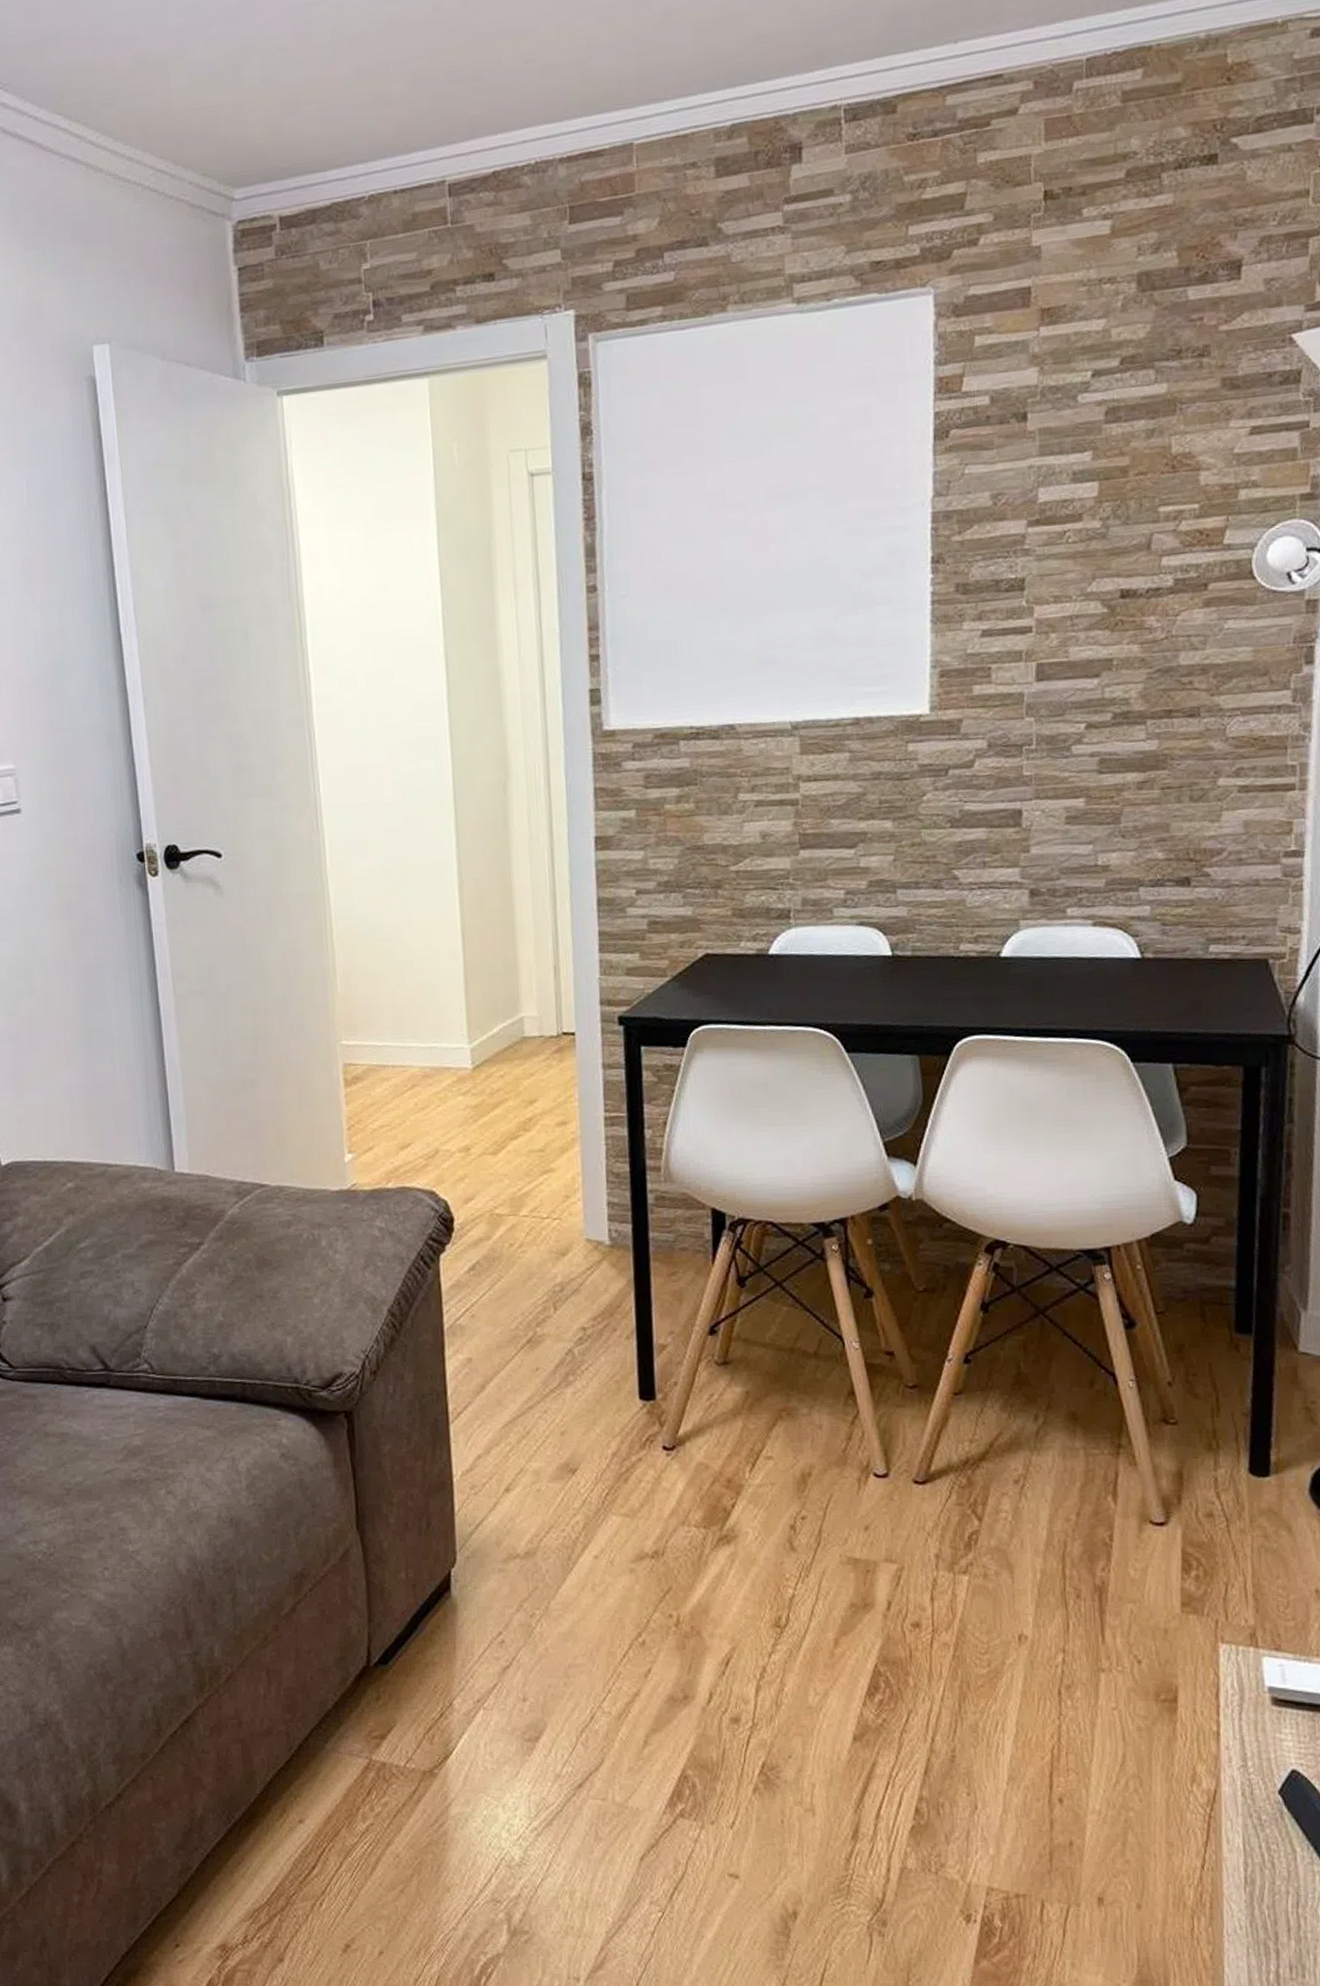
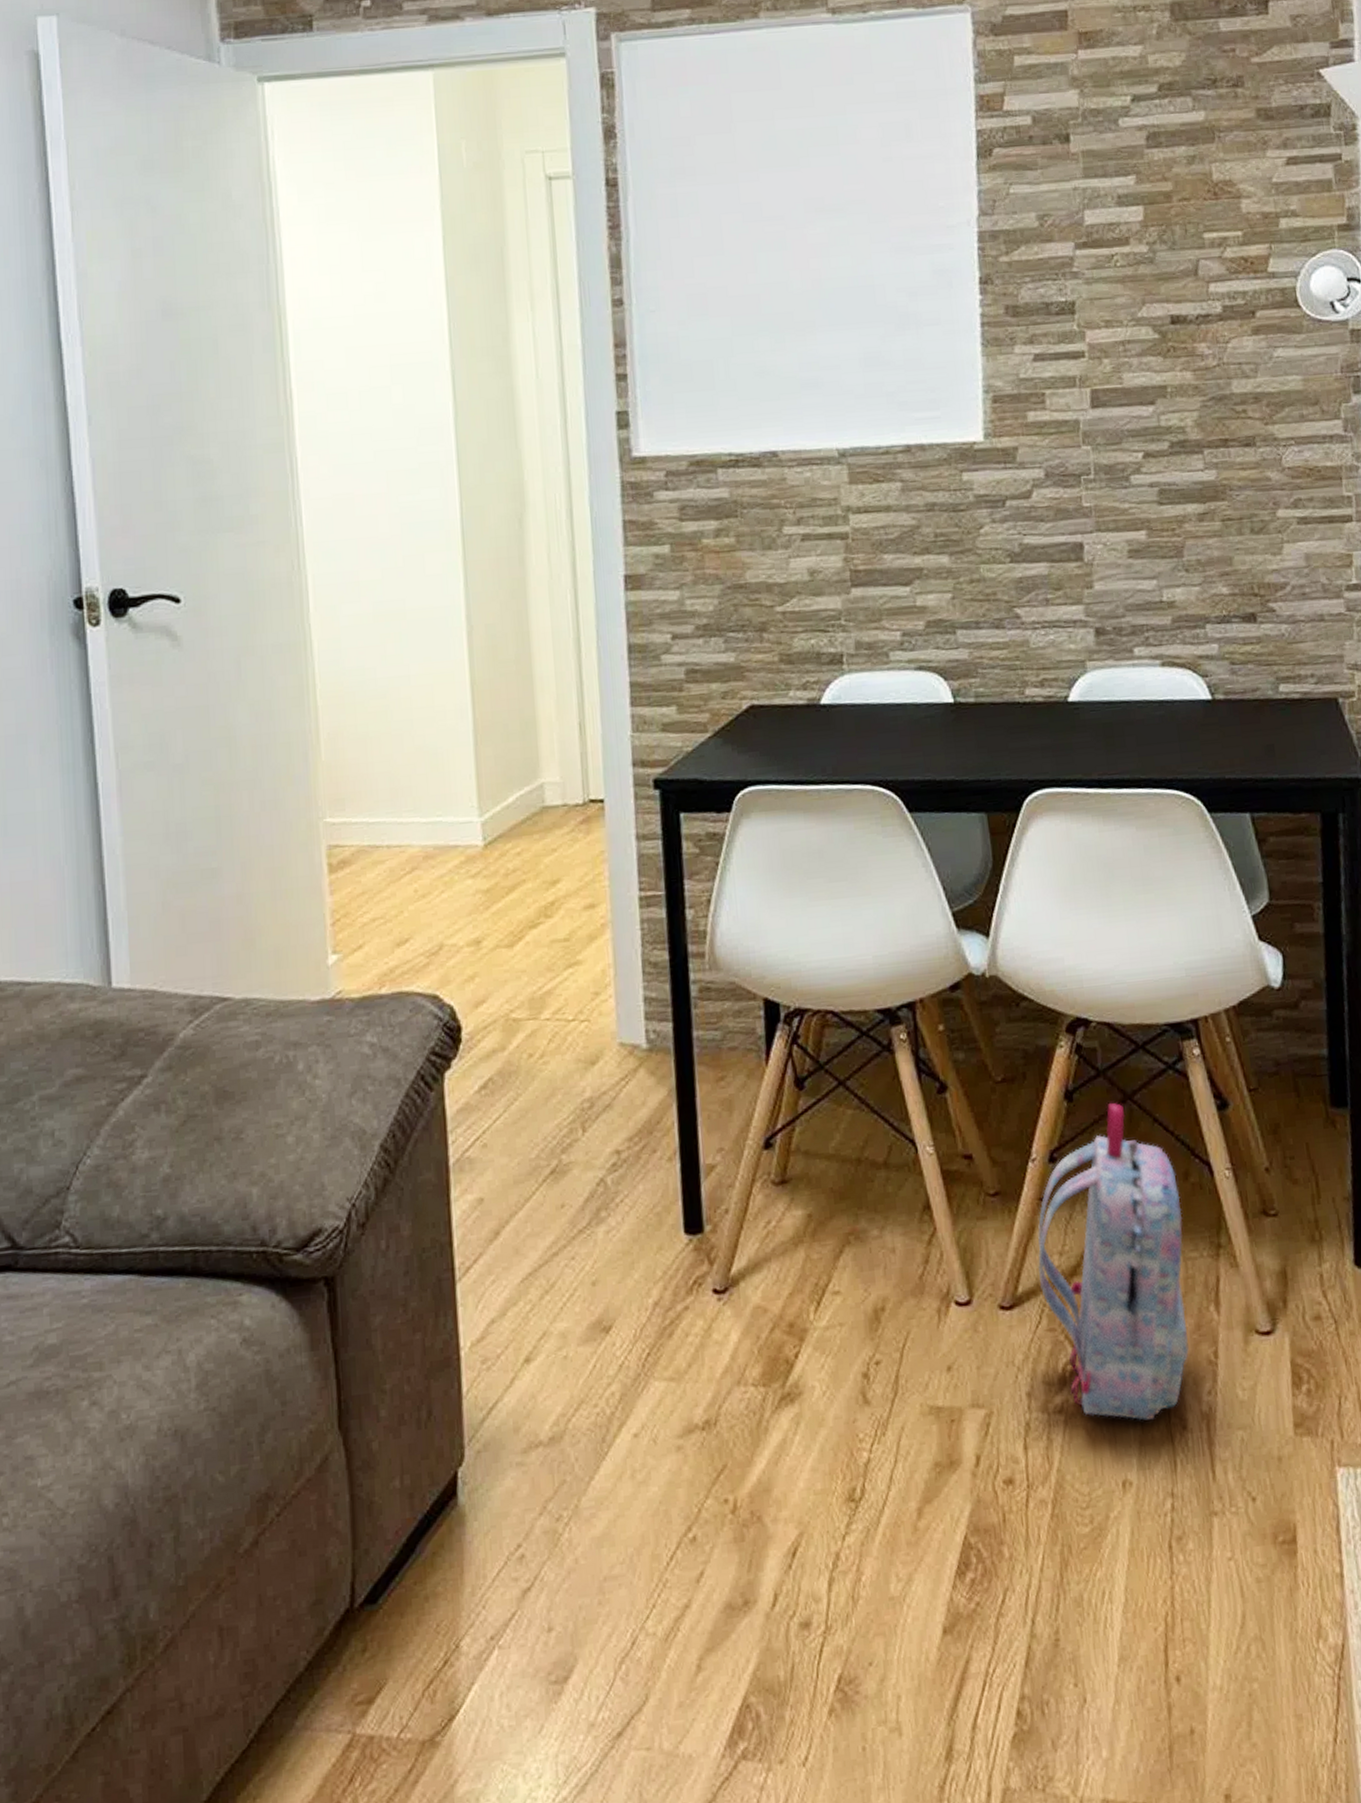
backpack: none [949,1315,1087,1587] -> present [1037,1102,1189,1421]

